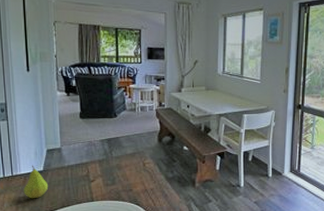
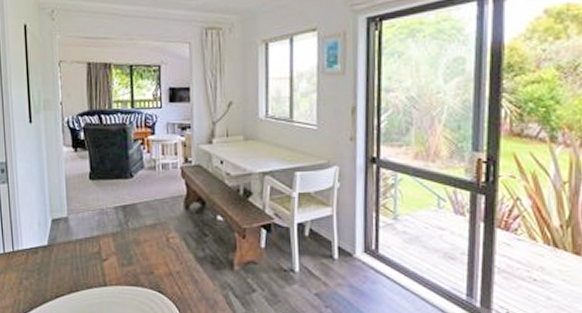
fruit: present [23,165,49,199] -> none [25,238,54,281]

